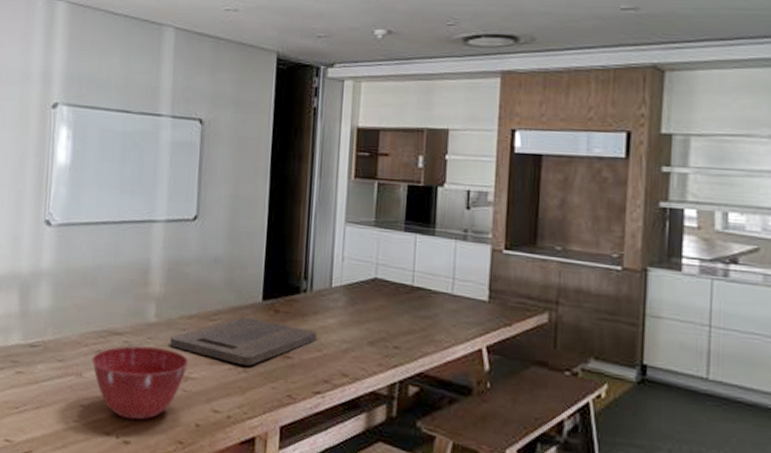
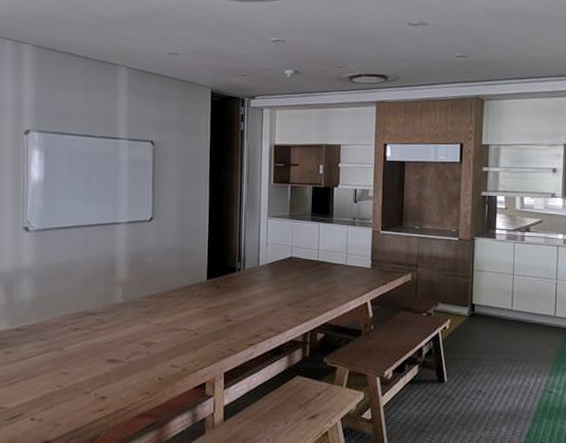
mixing bowl: present [91,345,189,420] -> none [70,322,151,380]
cutting board: present [170,316,317,367] -> none [135,292,249,330]

